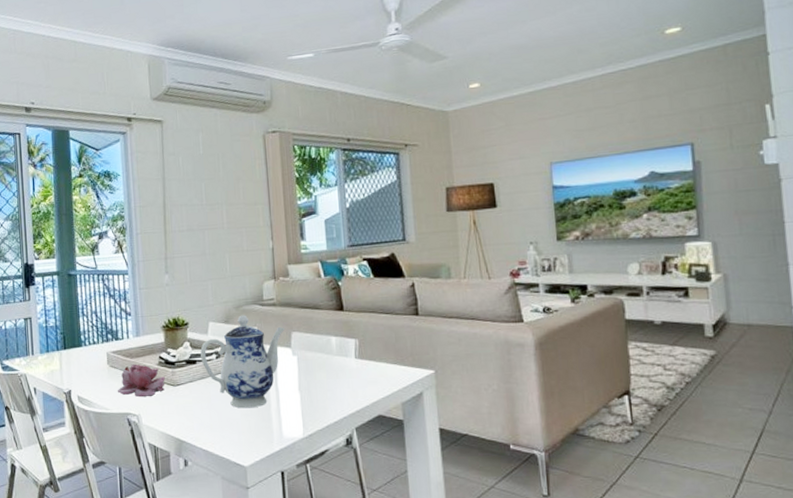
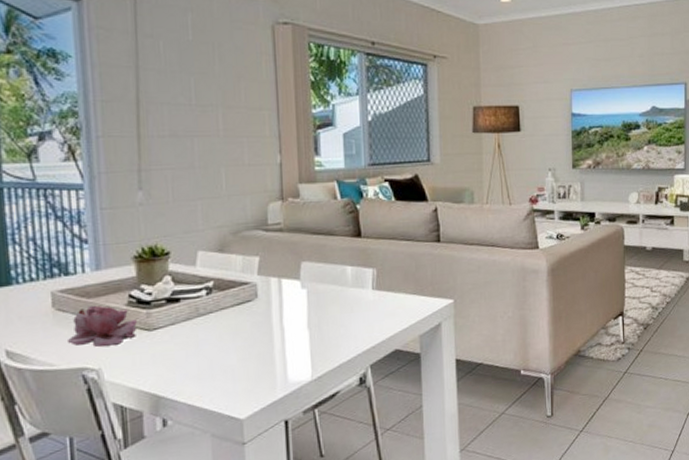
teapot: present [200,315,286,409] -> none [186,242,294,353]

